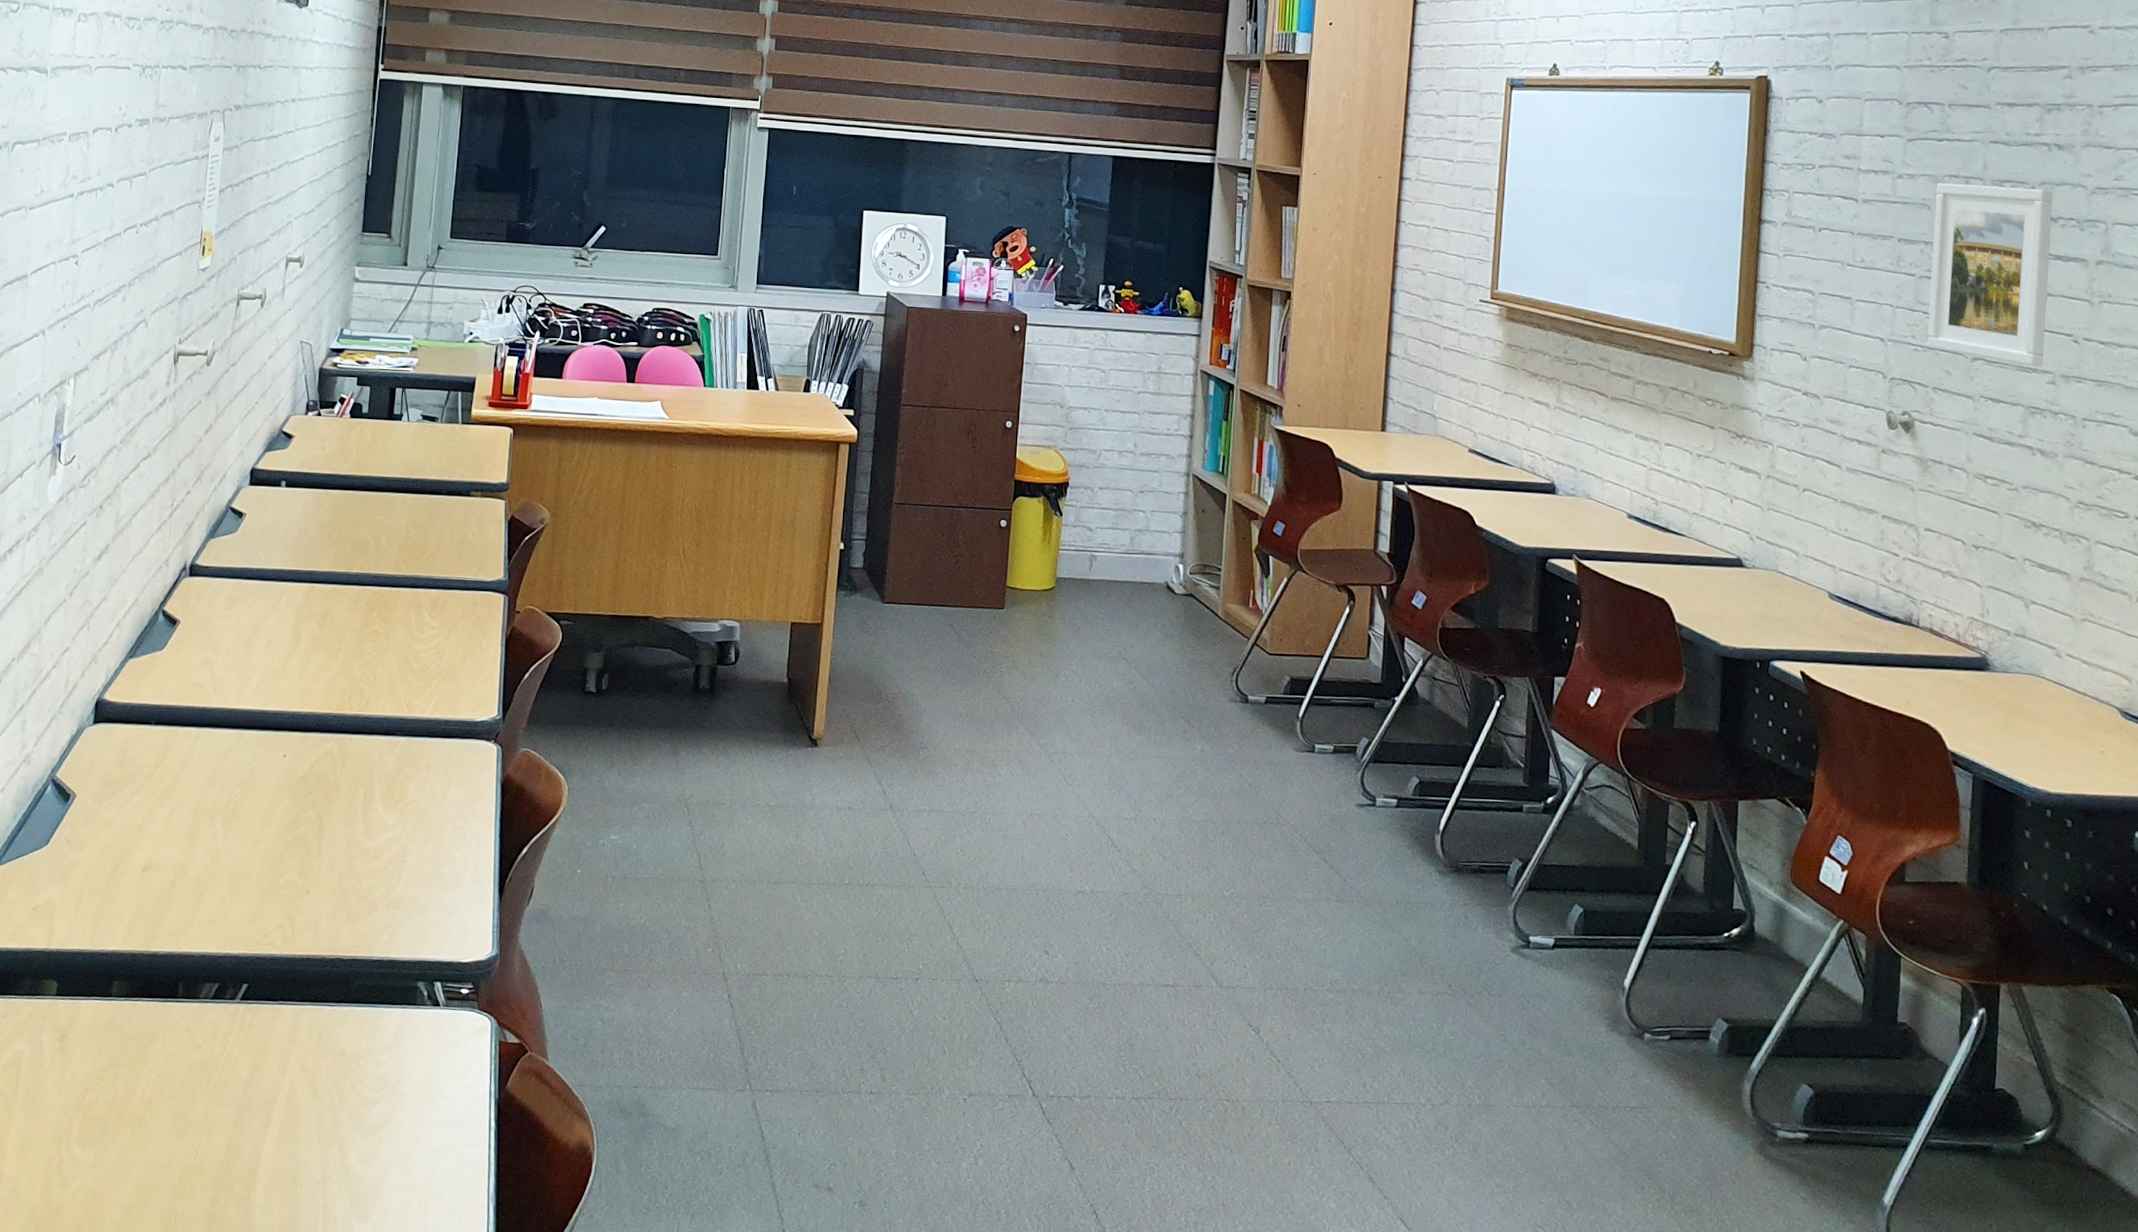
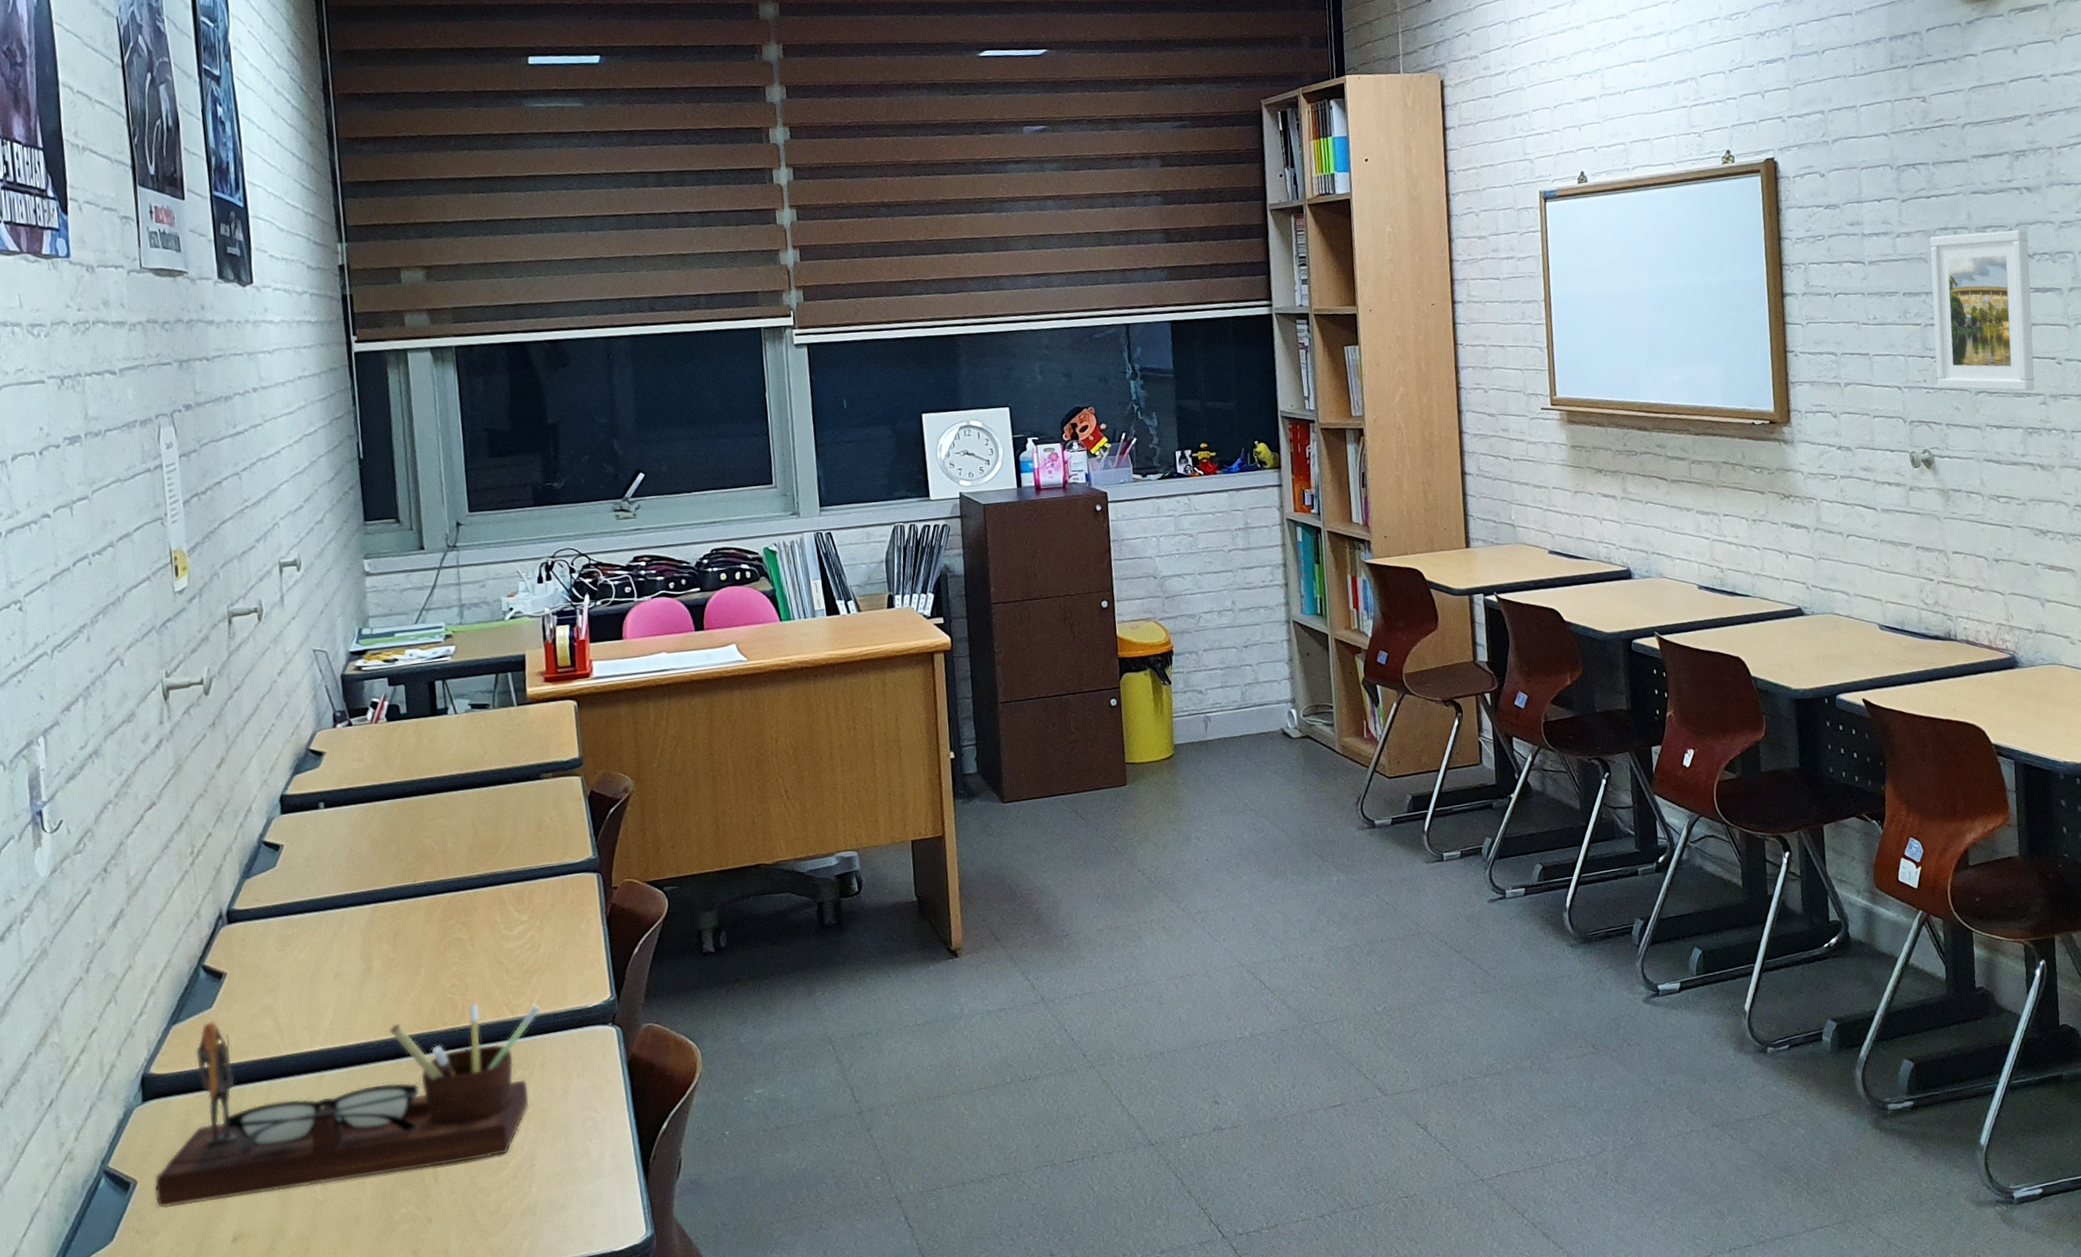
desk organizer: none [88,662,435,845] -> present [154,1003,541,1208]

